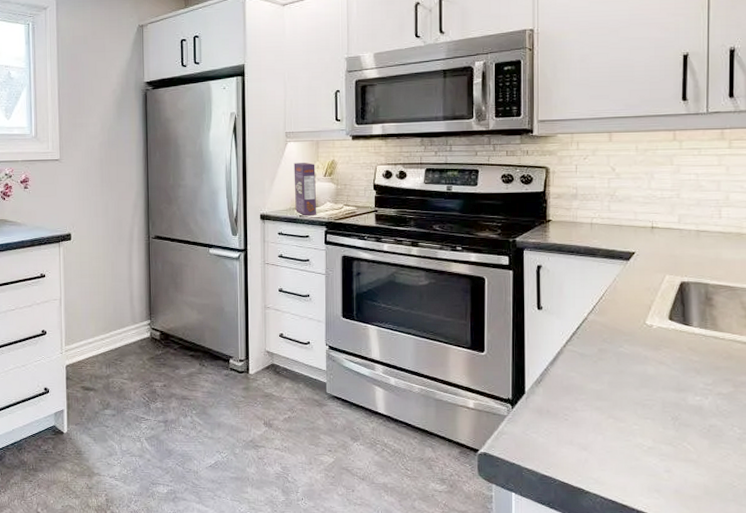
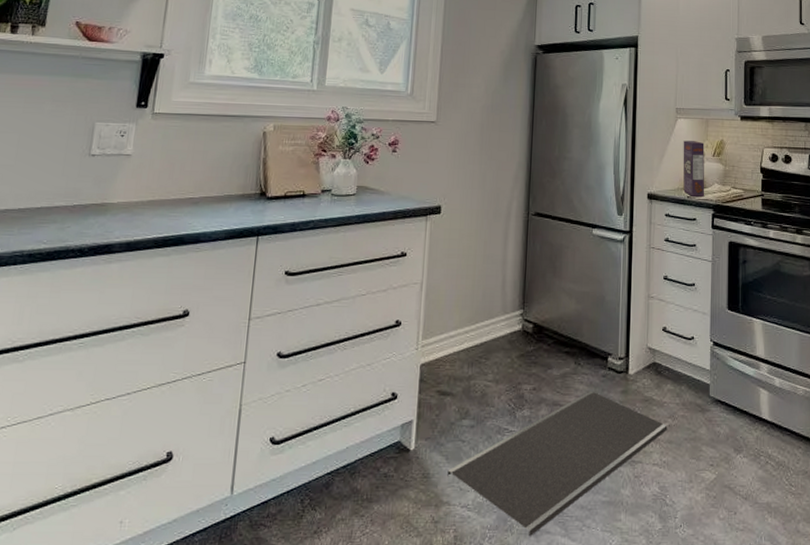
door mat: none [96,387,287,503] -> present [447,391,668,537]

